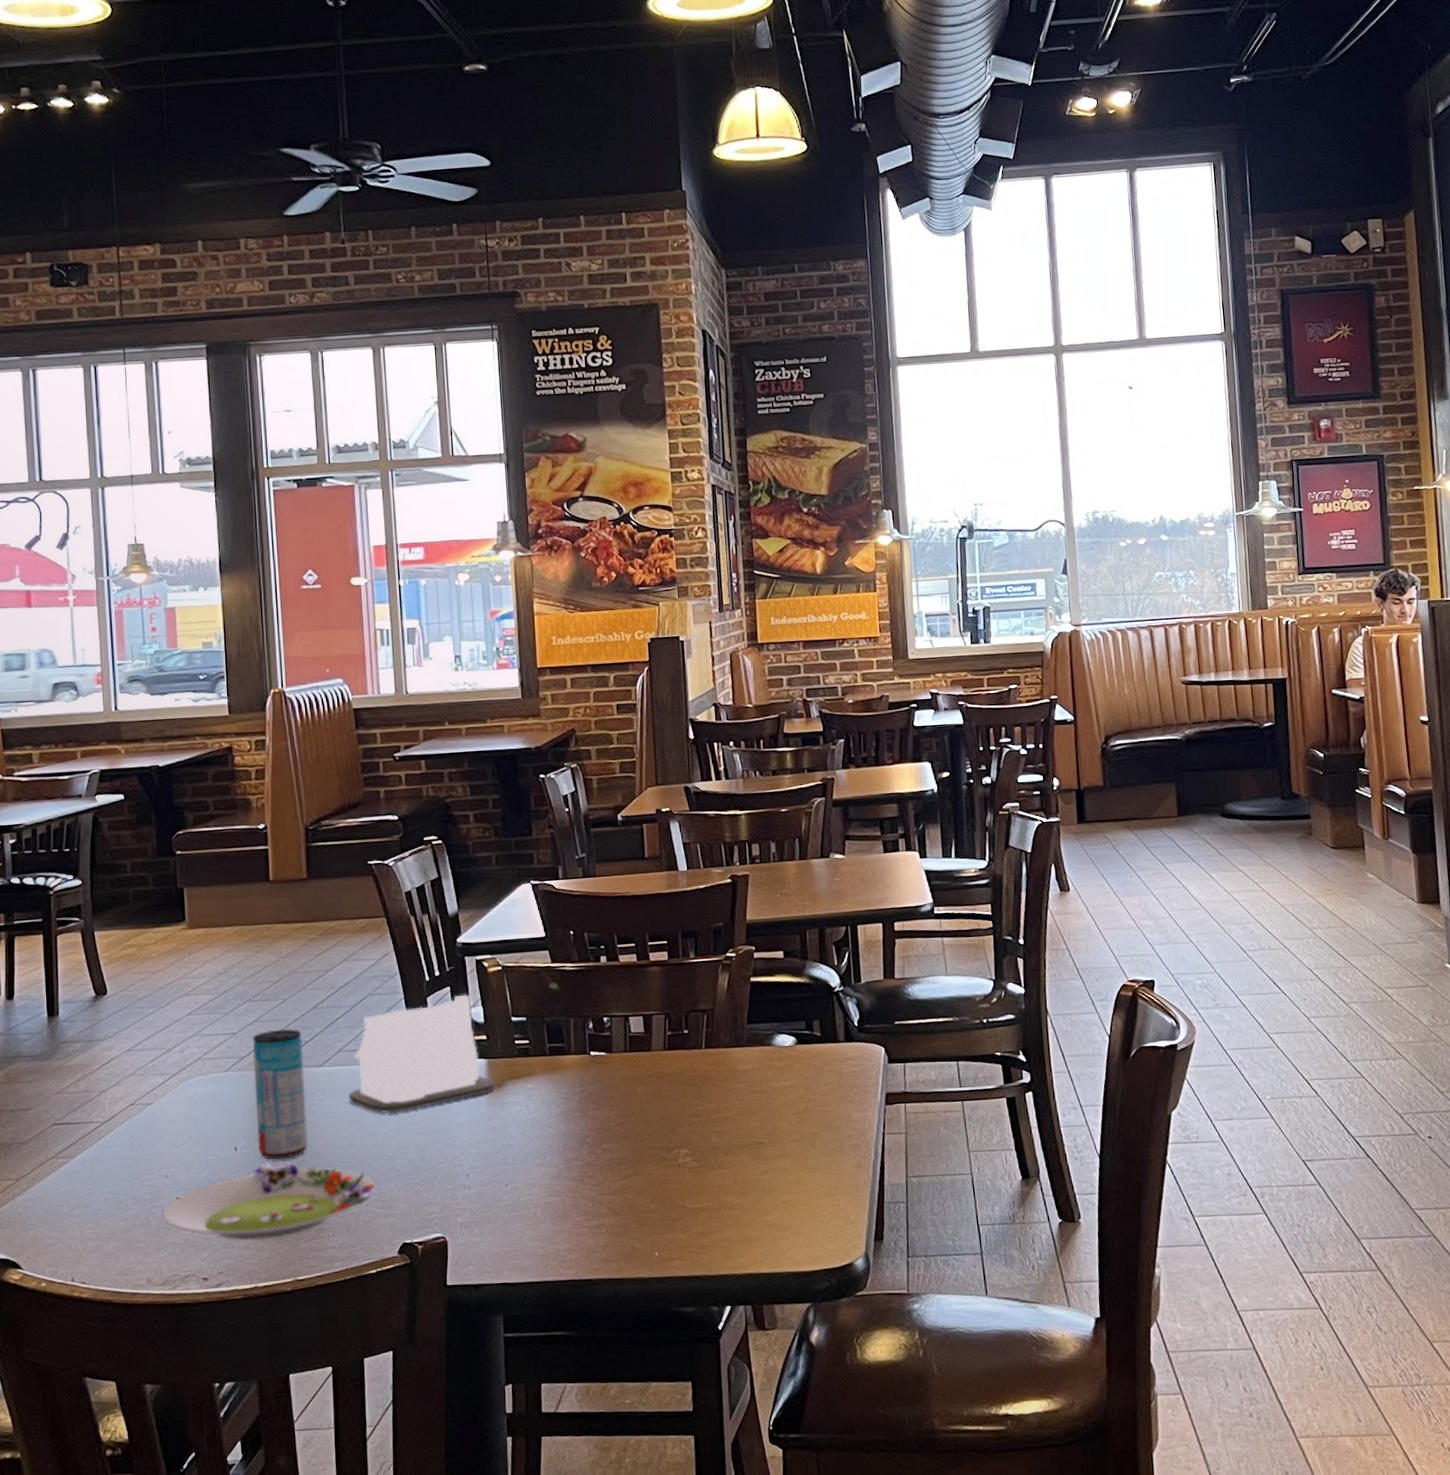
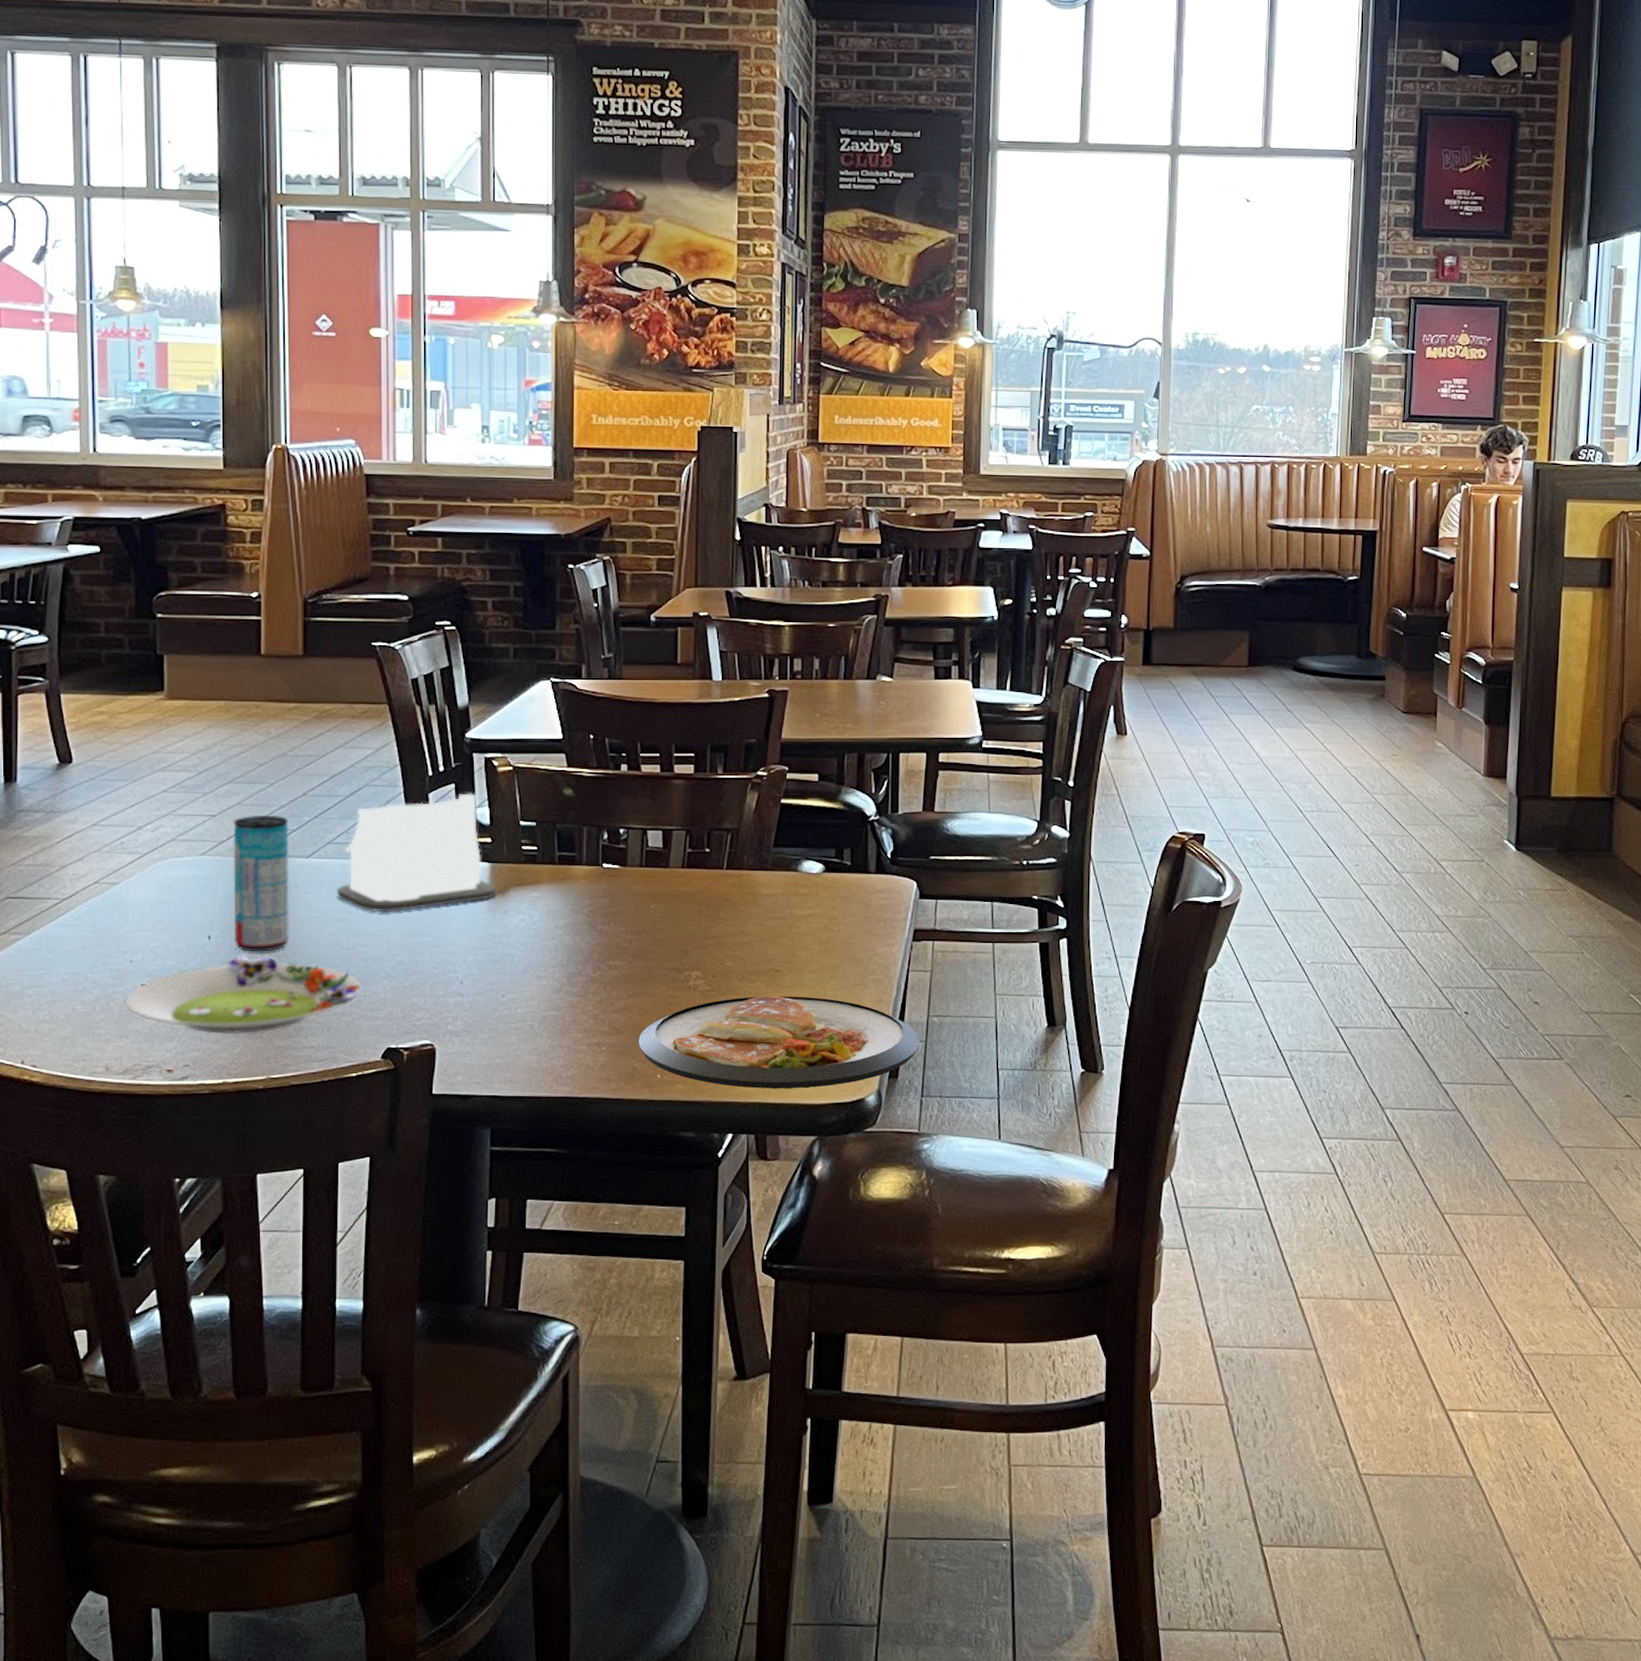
dish: none [635,1166,901,1260] -> present [638,995,920,1089]

